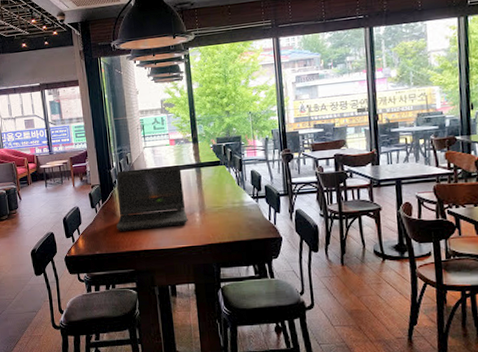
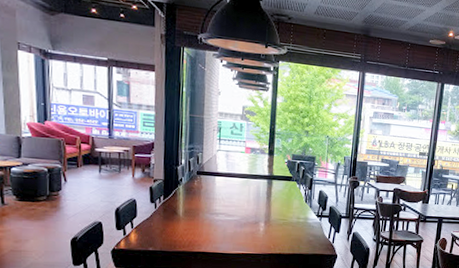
laptop computer: present [116,165,188,231] -> none [176,170,253,233]

